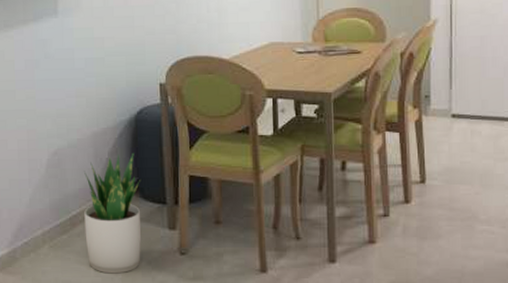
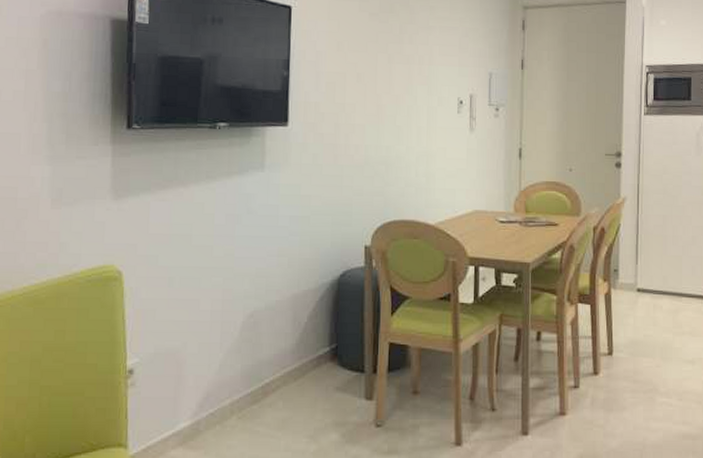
planter: present [84,154,142,274] -> none [277,318,339,448]

